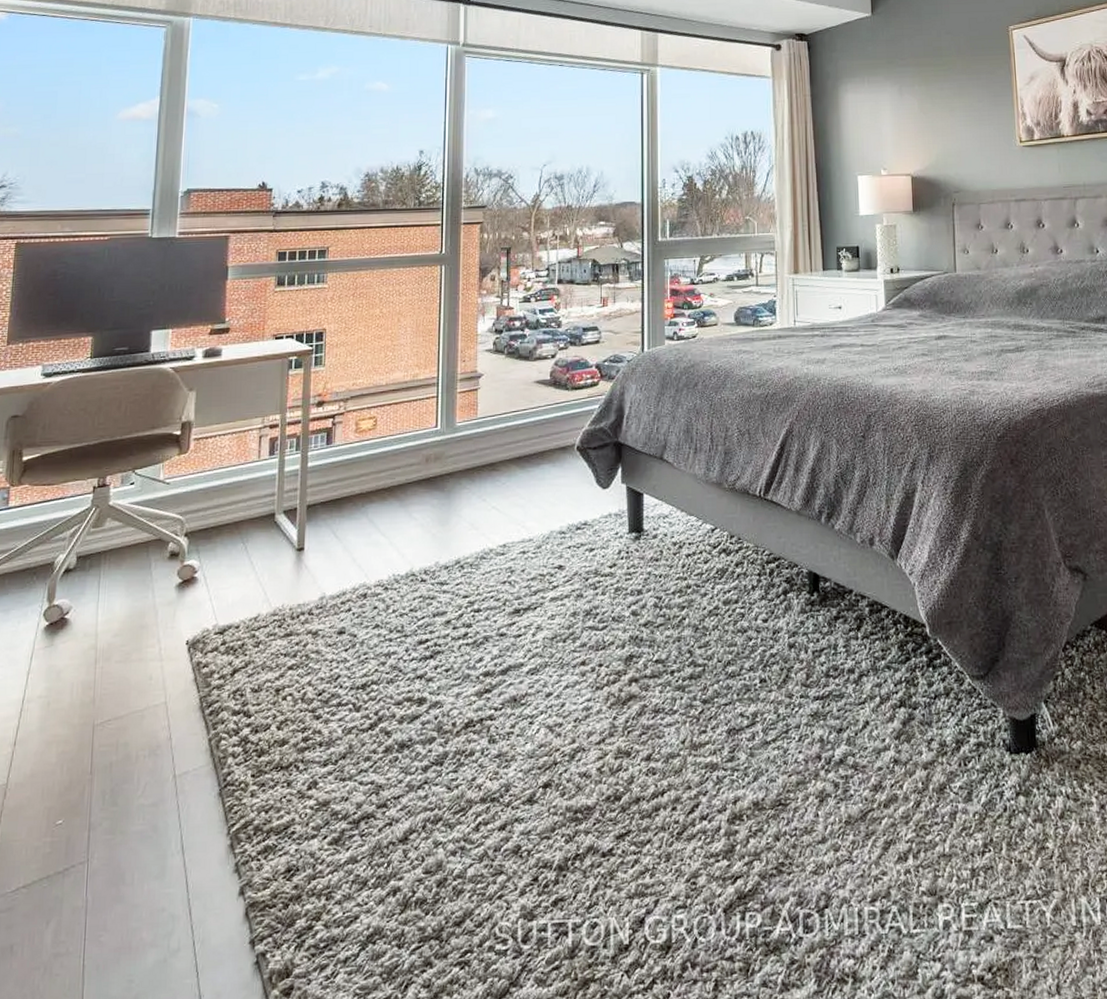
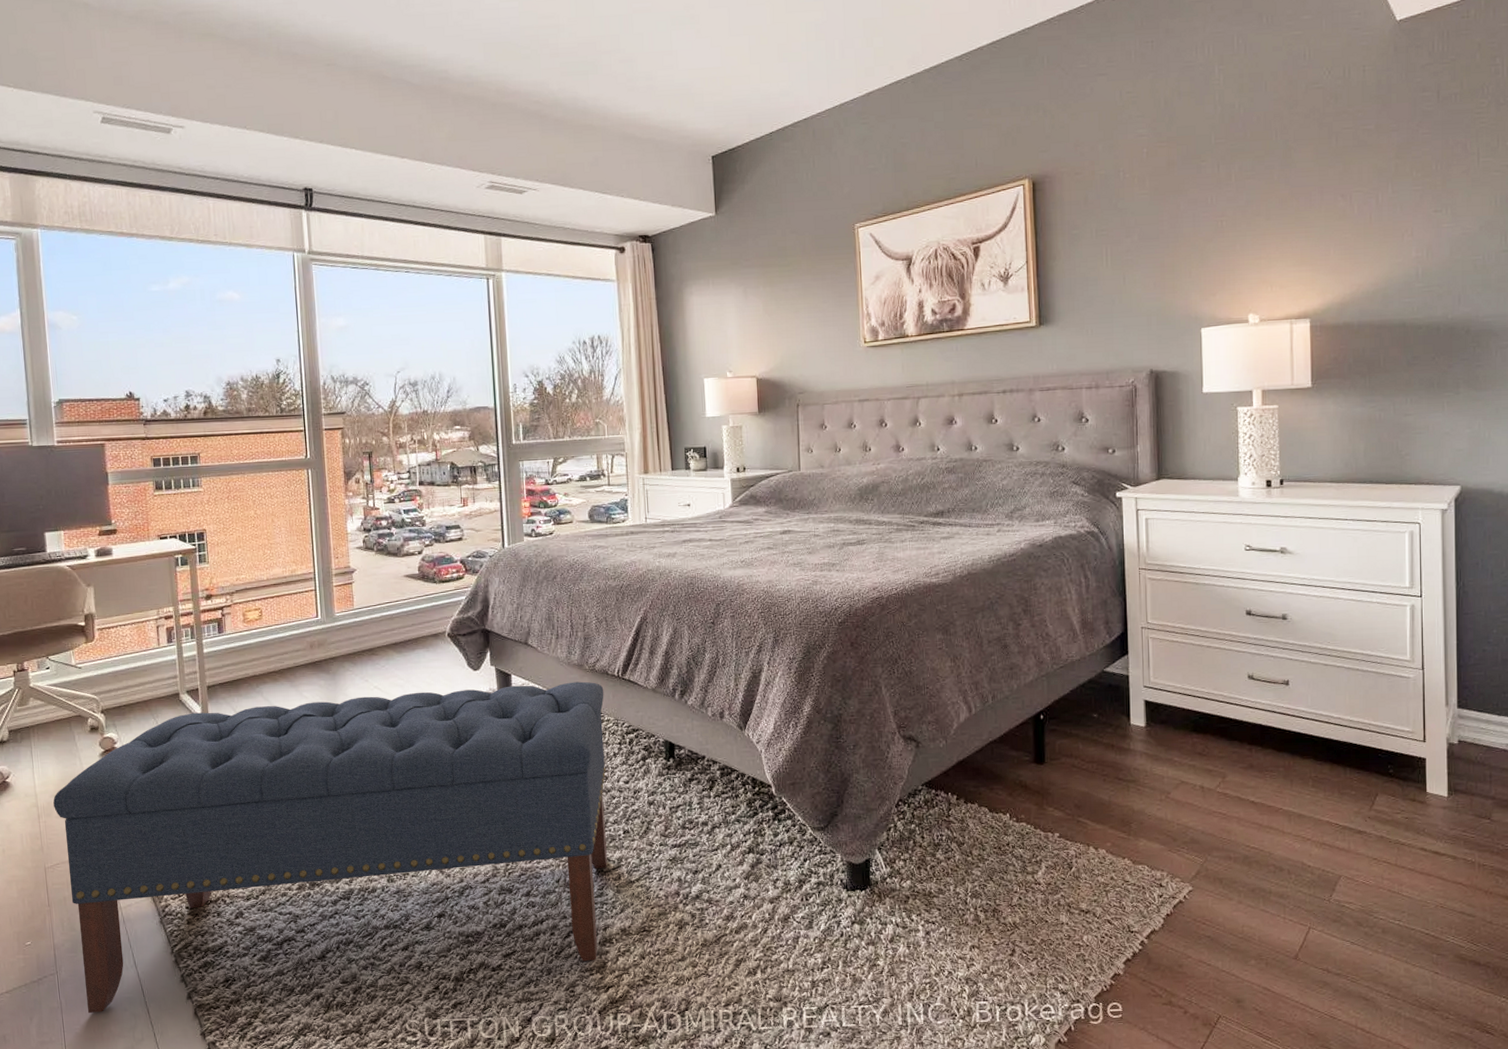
bench: none [115,502,744,915] -> present [53,681,608,1014]

